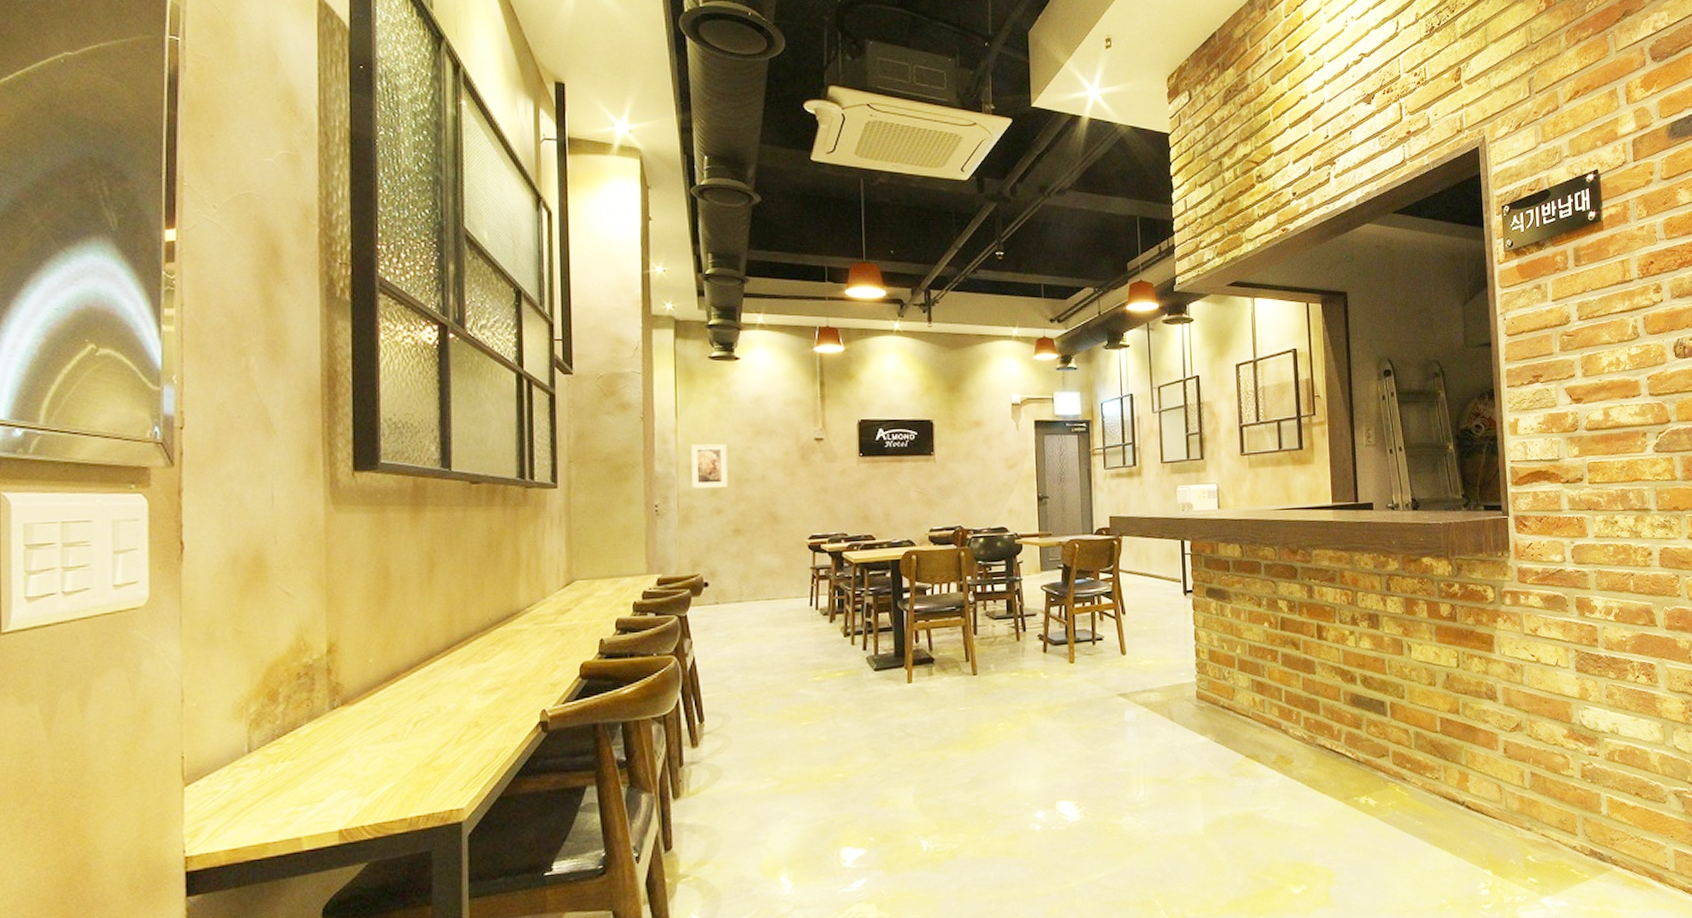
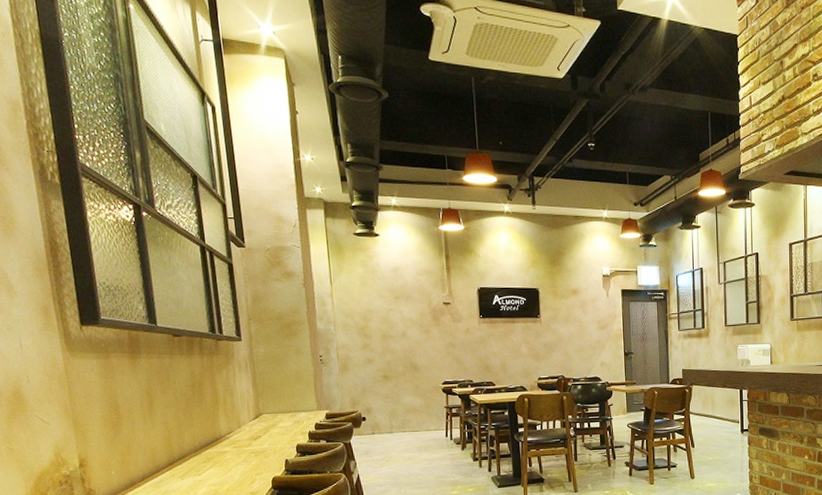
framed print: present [691,443,728,489] -> none [344,306,376,343]

